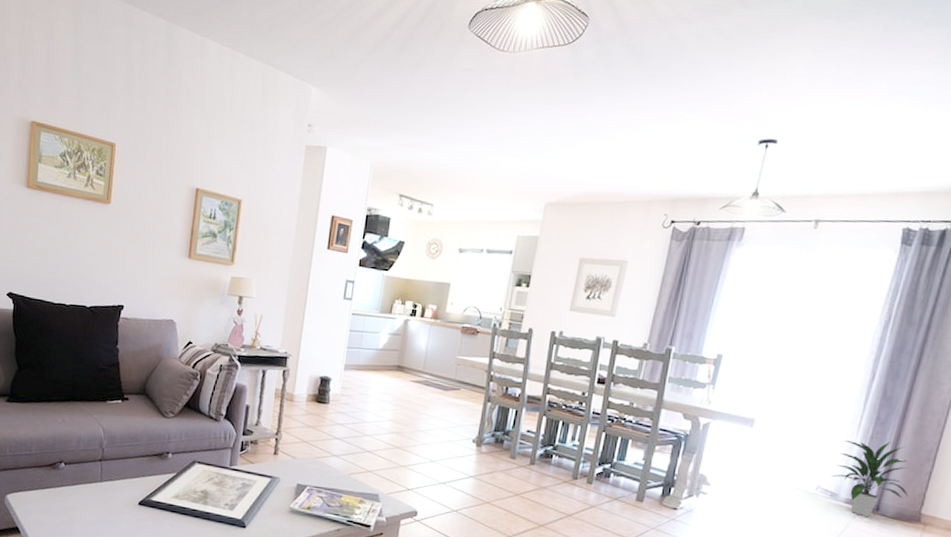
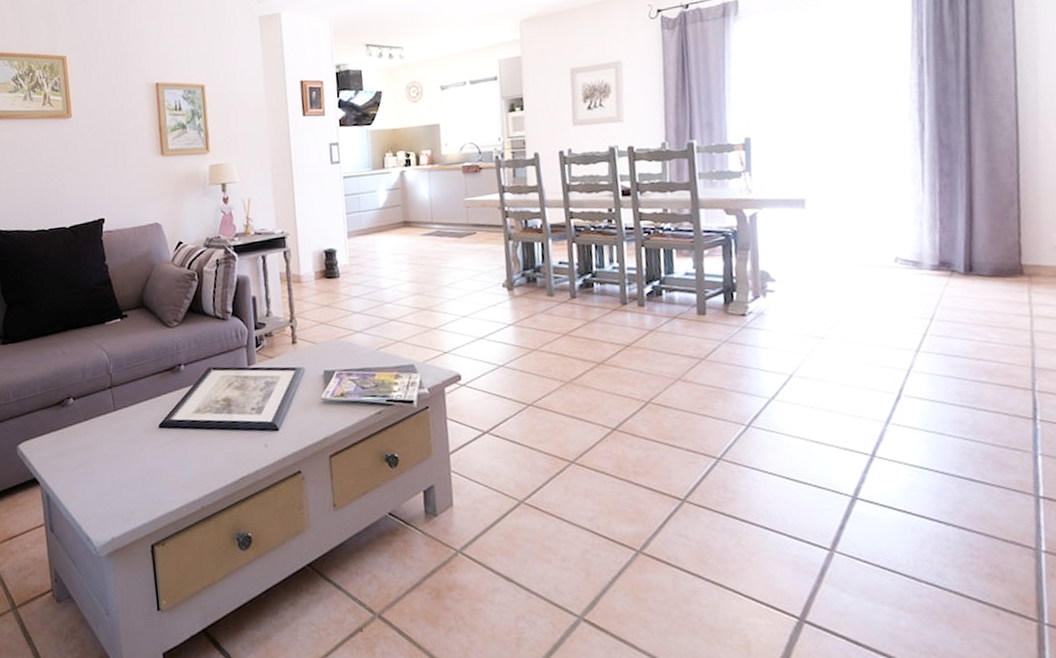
indoor plant: present [830,440,908,518] -> none [906,192,1001,282]

